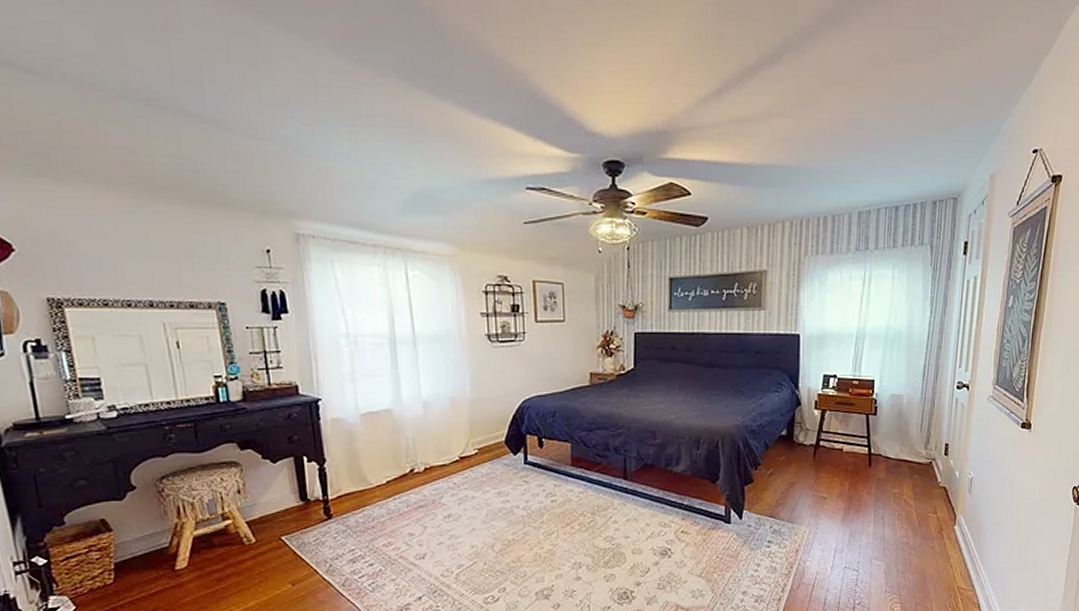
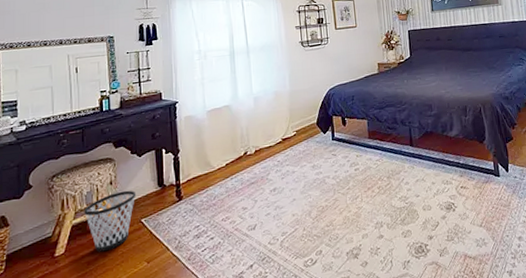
wastebasket: none [207,502,273,569] -> present [84,190,137,252]

